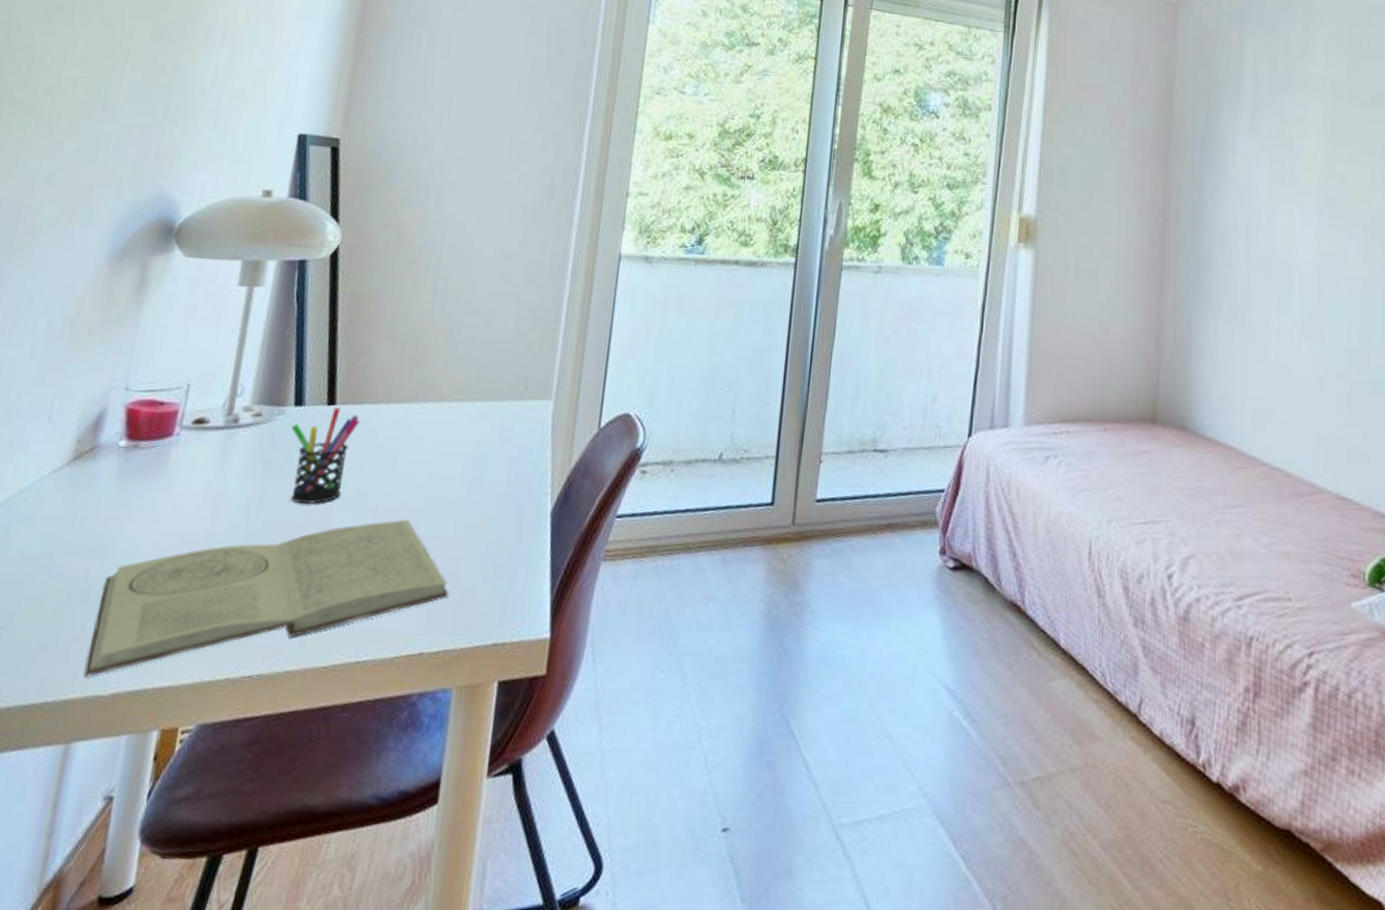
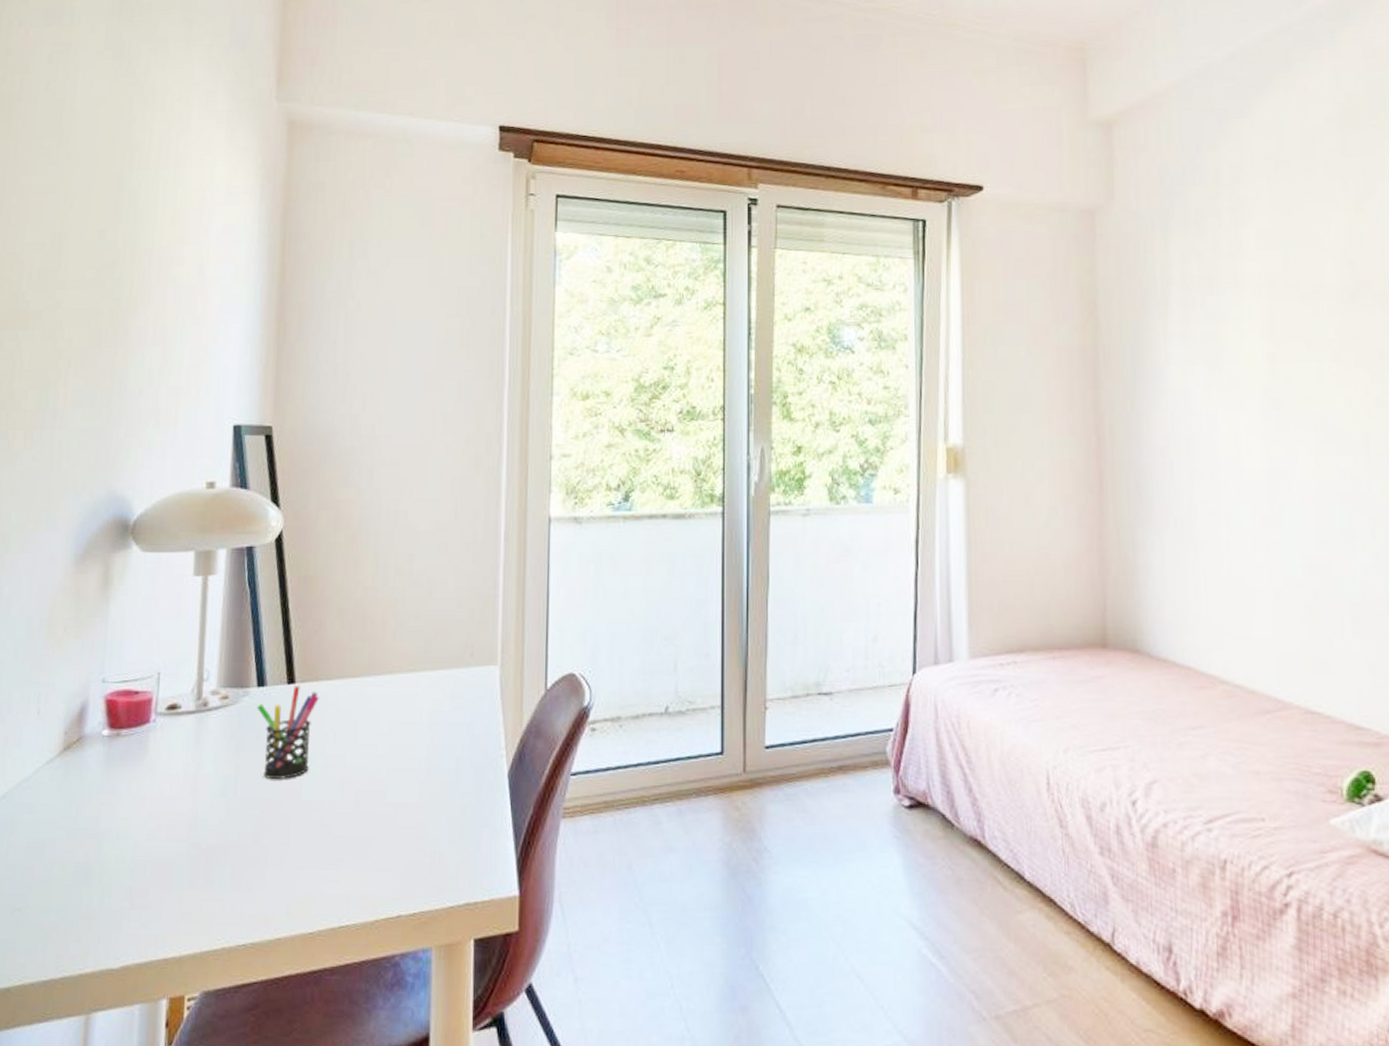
book: present [83,519,449,677] -> none [94,788,420,952]

